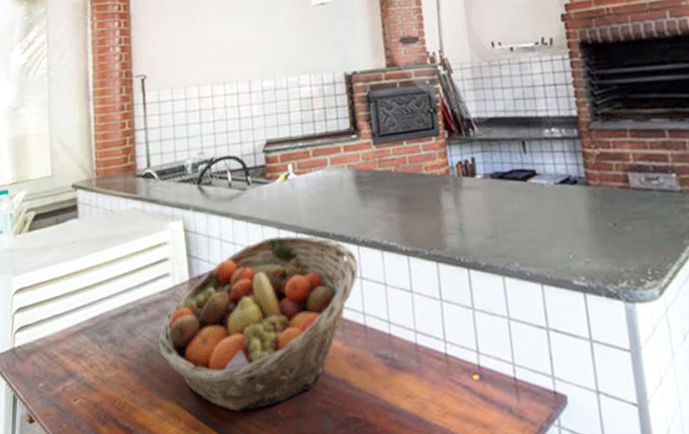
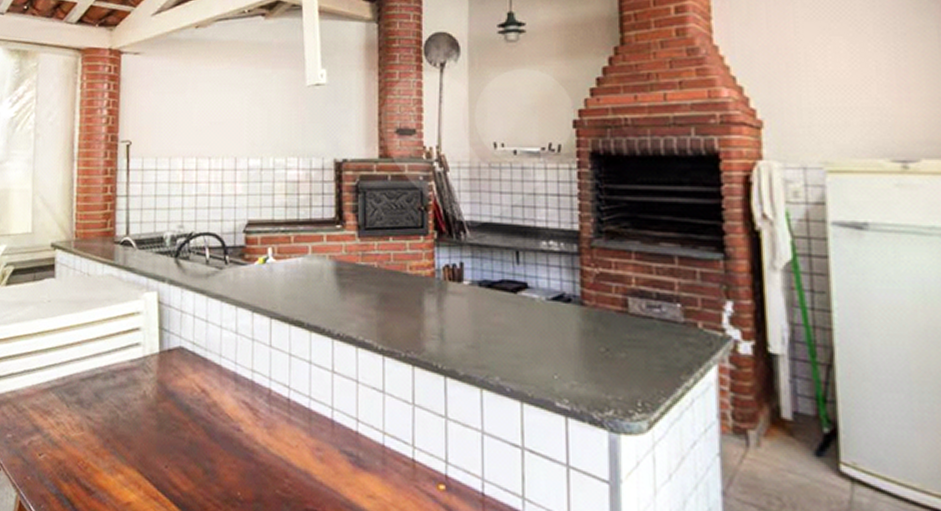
fruit basket: present [158,235,359,411] -> none [124,319,332,489]

